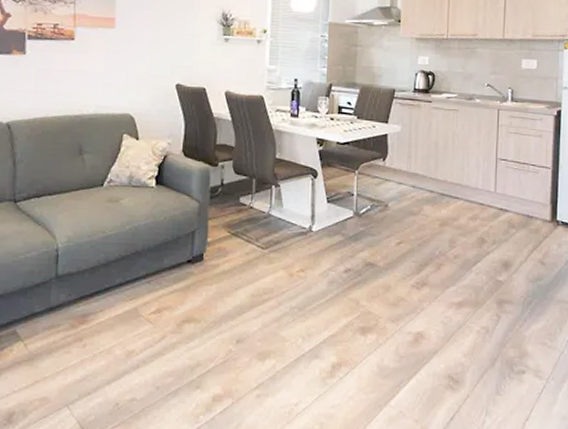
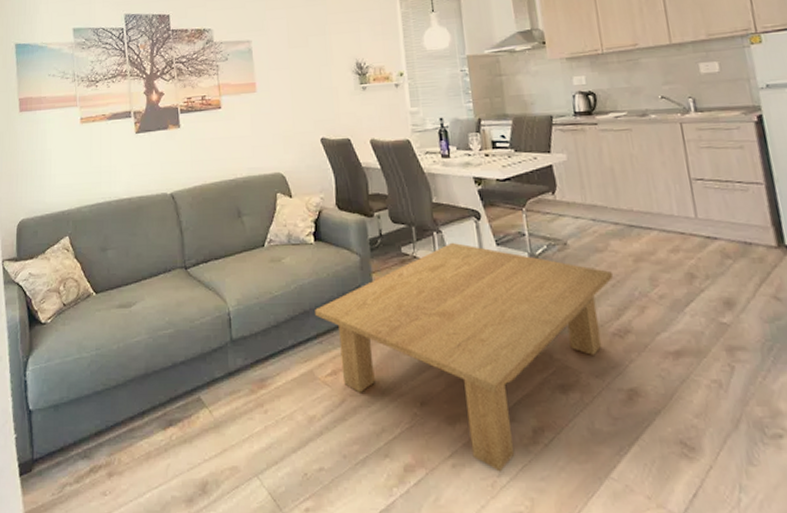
coffee table: none [147,196,422,401] -> present [315,242,614,472]

